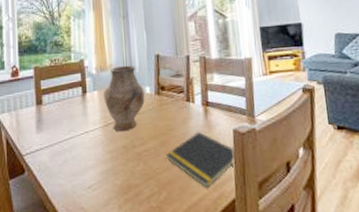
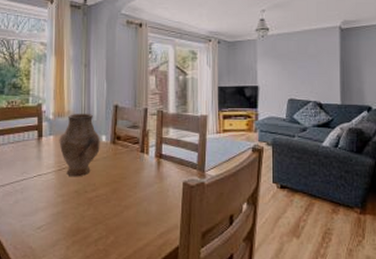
notepad: present [166,131,236,188] -> none [116,181,184,234]

